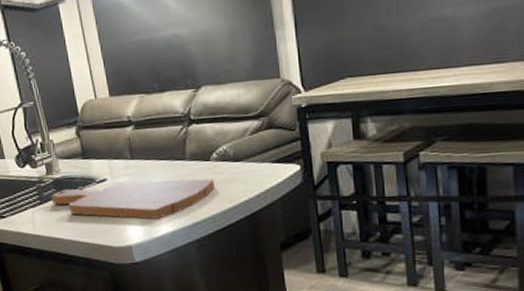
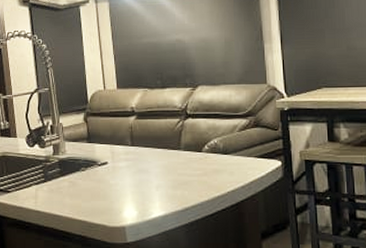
cutting board: present [51,179,215,220] -> none [55,165,205,203]

